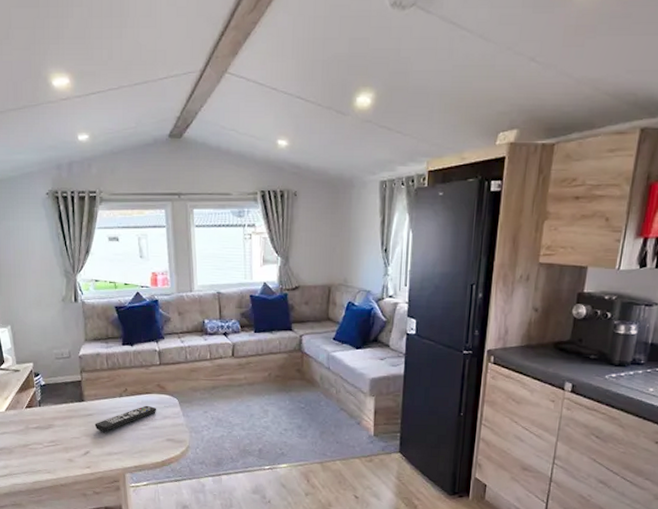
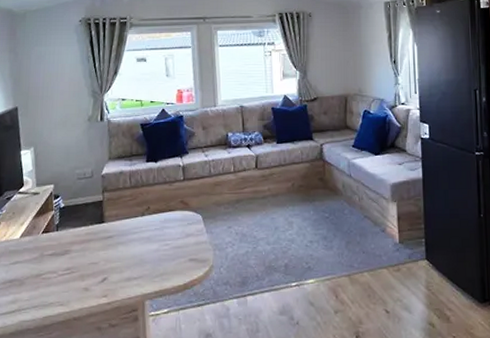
remote control: present [95,405,157,432] -> none [114,223,180,255]

